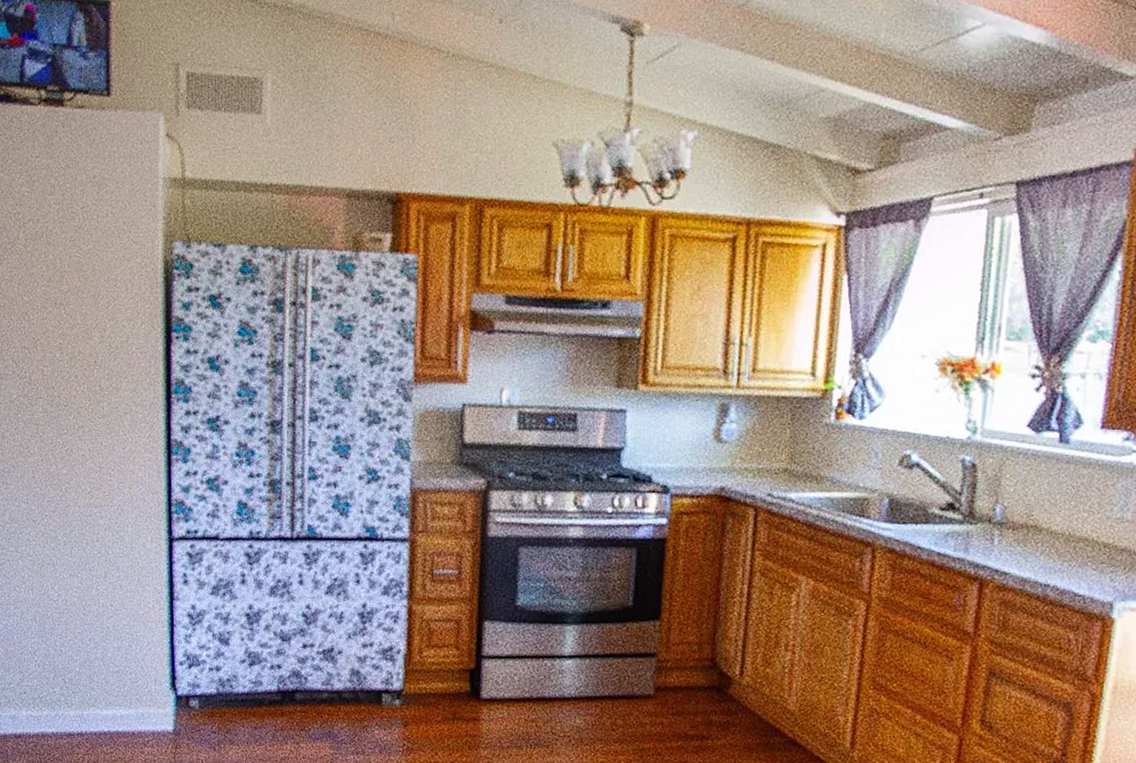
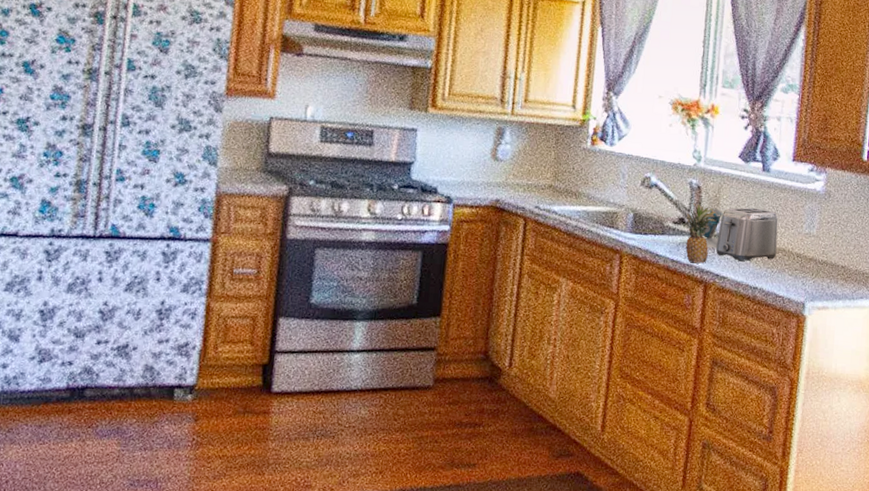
fruit: none [956,485,996,558] -> present [686,203,716,264]
spray can: none [978,490,1005,539] -> present [703,208,723,249]
toaster: none [994,488,1080,554] -> present [715,207,778,262]

